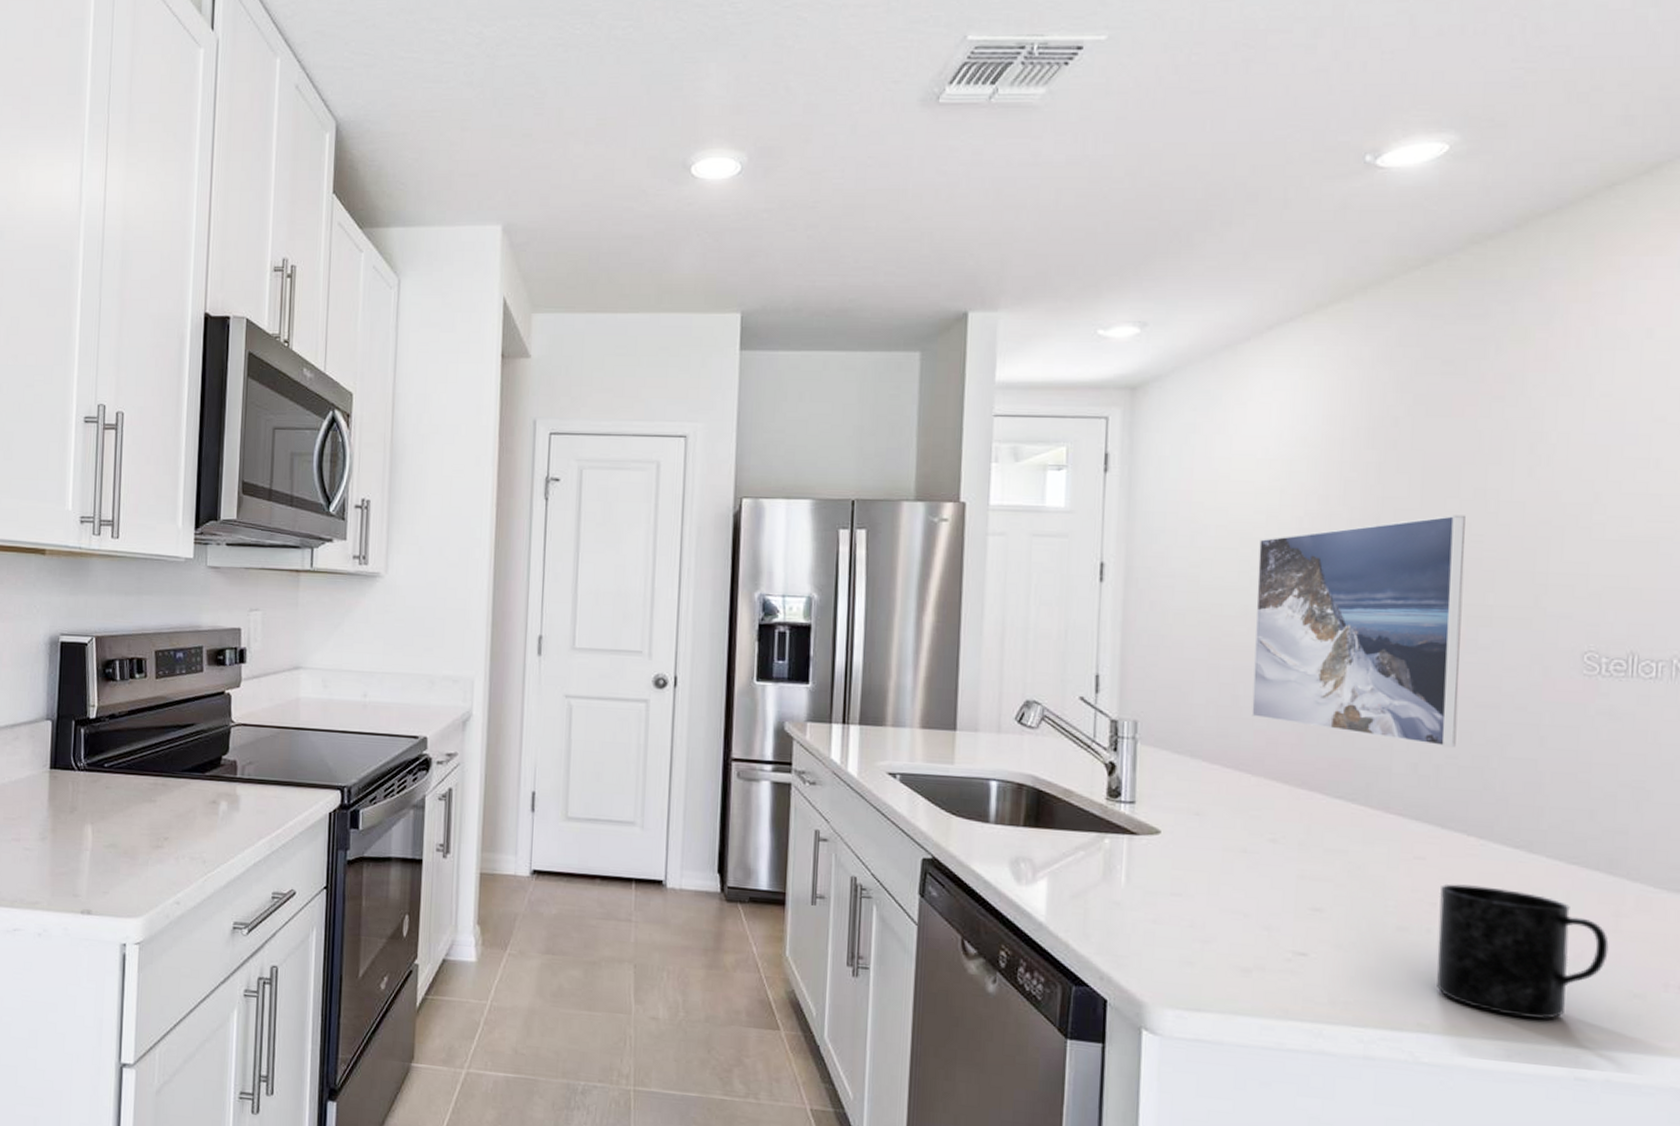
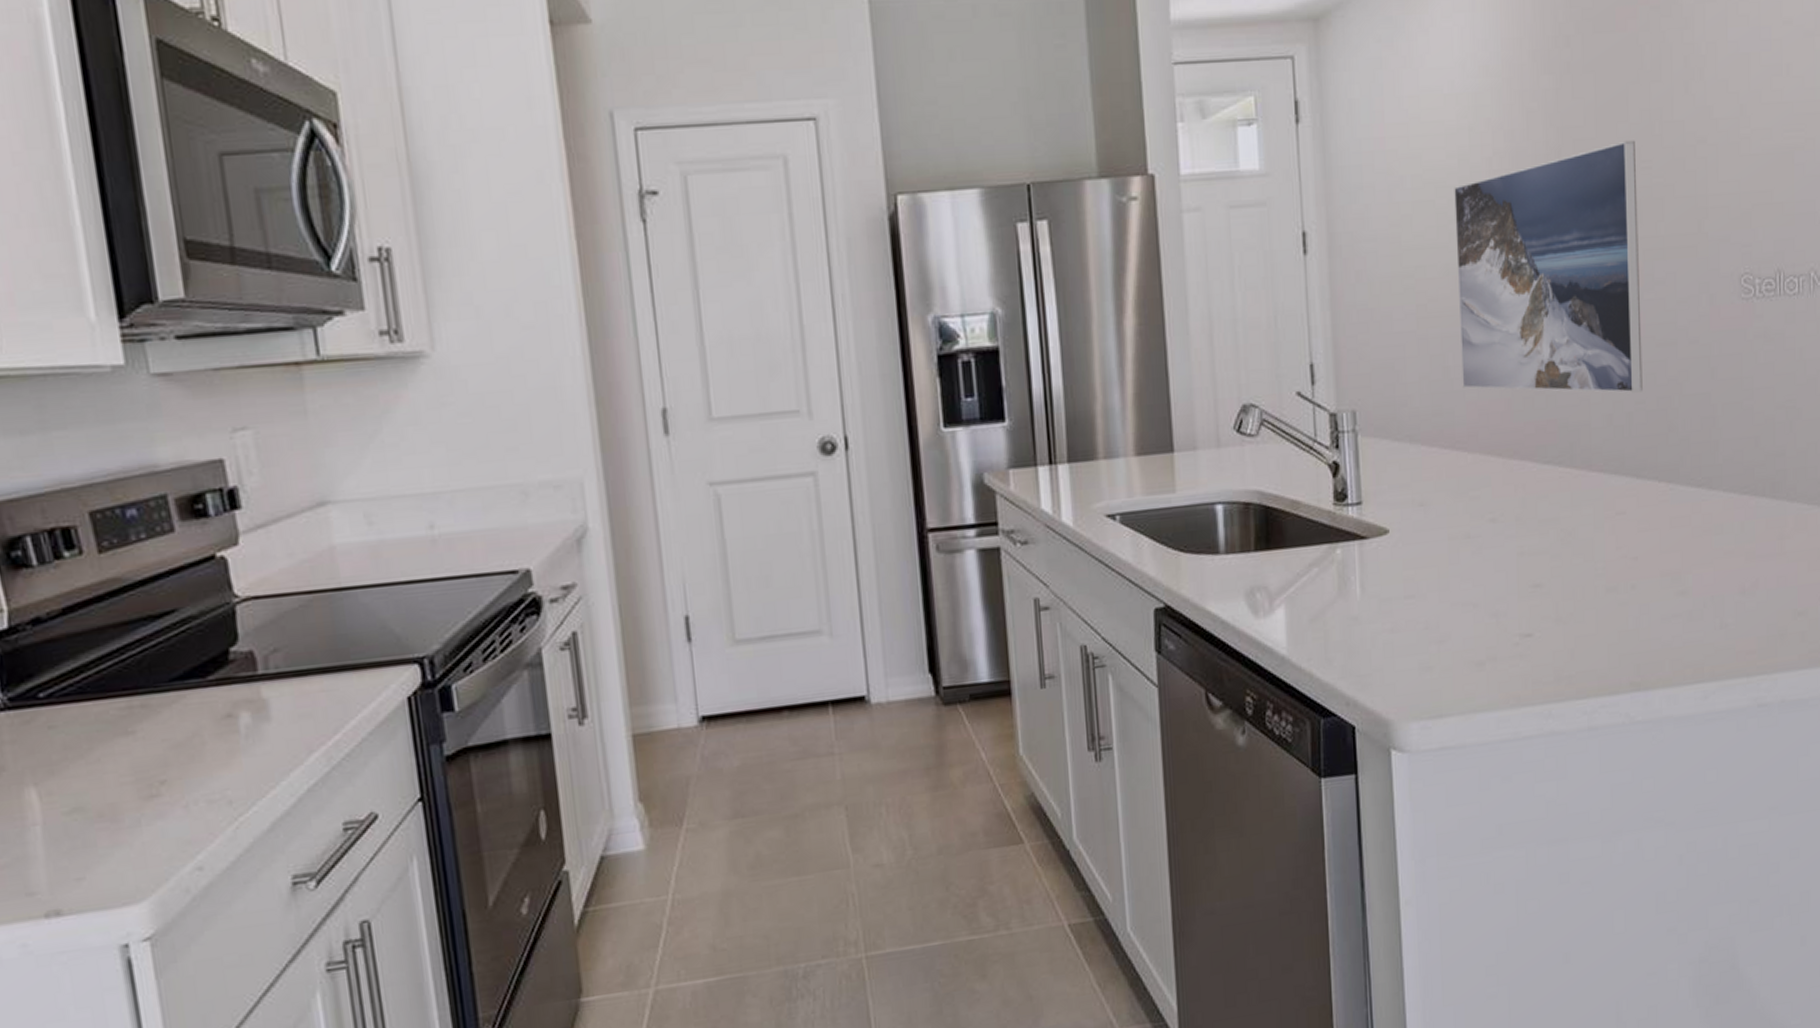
mug: present [1437,883,1609,1019] -> none [1639,530,1777,657]

